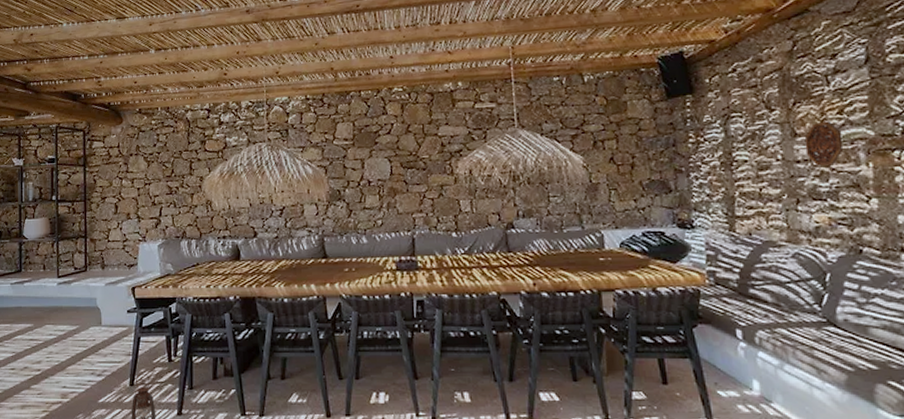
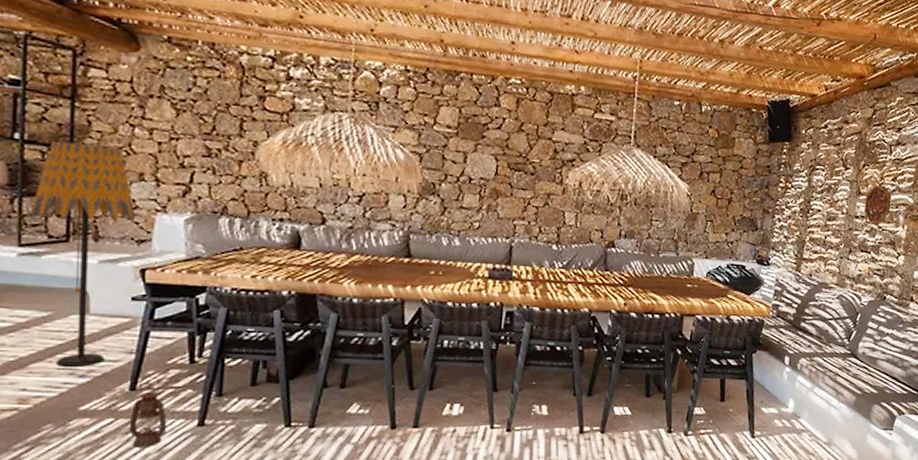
floor lamp: none [63,196,127,368] -> present [29,140,136,367]

